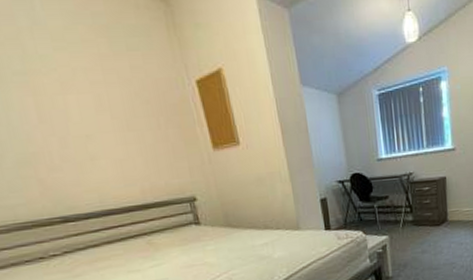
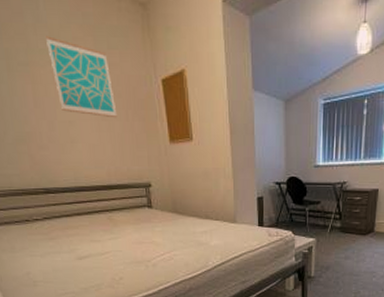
wall art: none [47,40,147,127] -> present [46,36,118,117]

